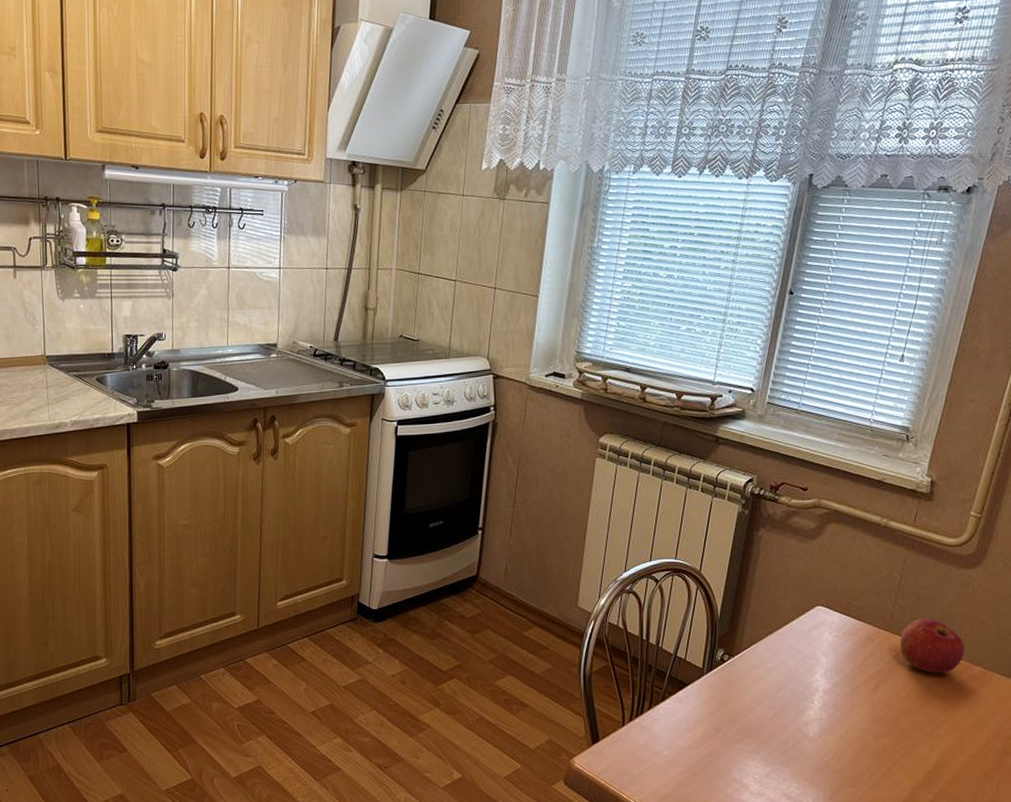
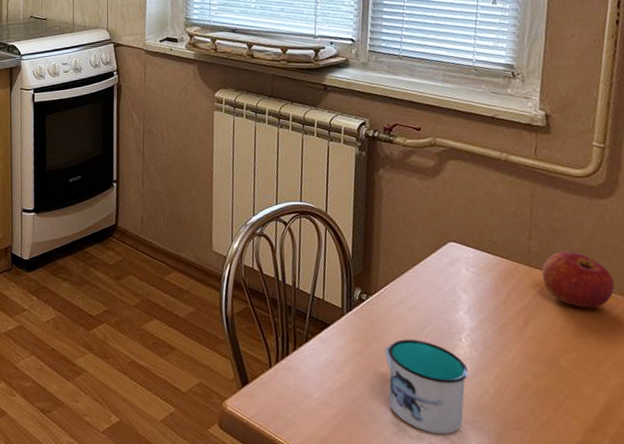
mug: none [735,700,816,791] -> present [384,339,469,435]

